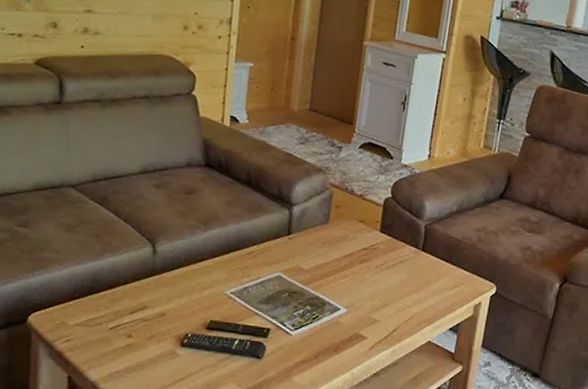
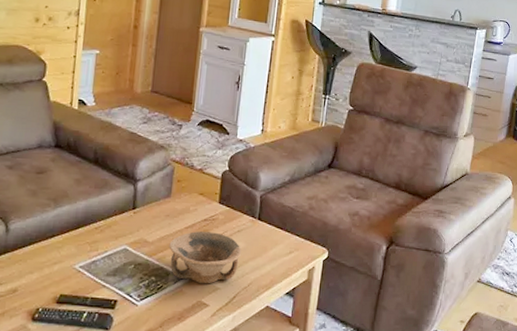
bowl: none [325,260,404,316] -> present [169,231,242,284]

